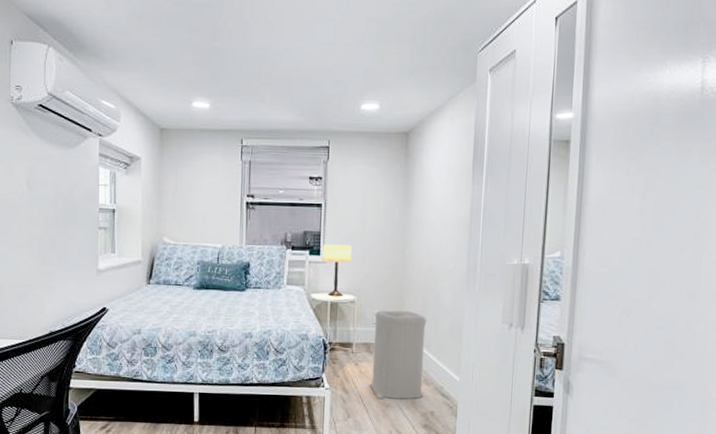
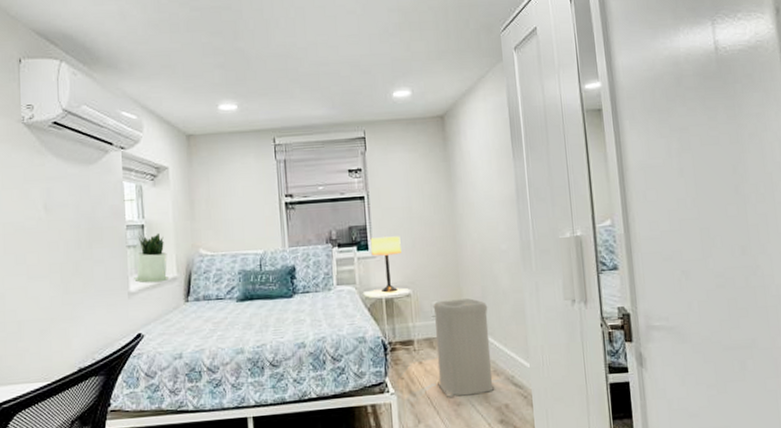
planter: none [103,217,135,264] -> present [134,232,170,284]

